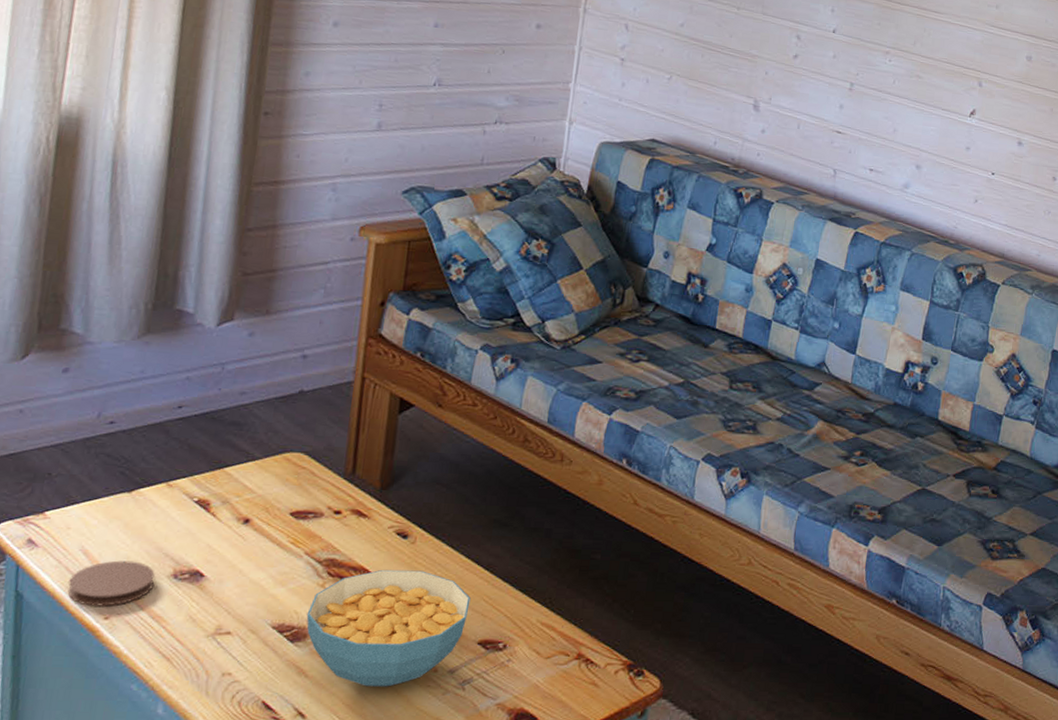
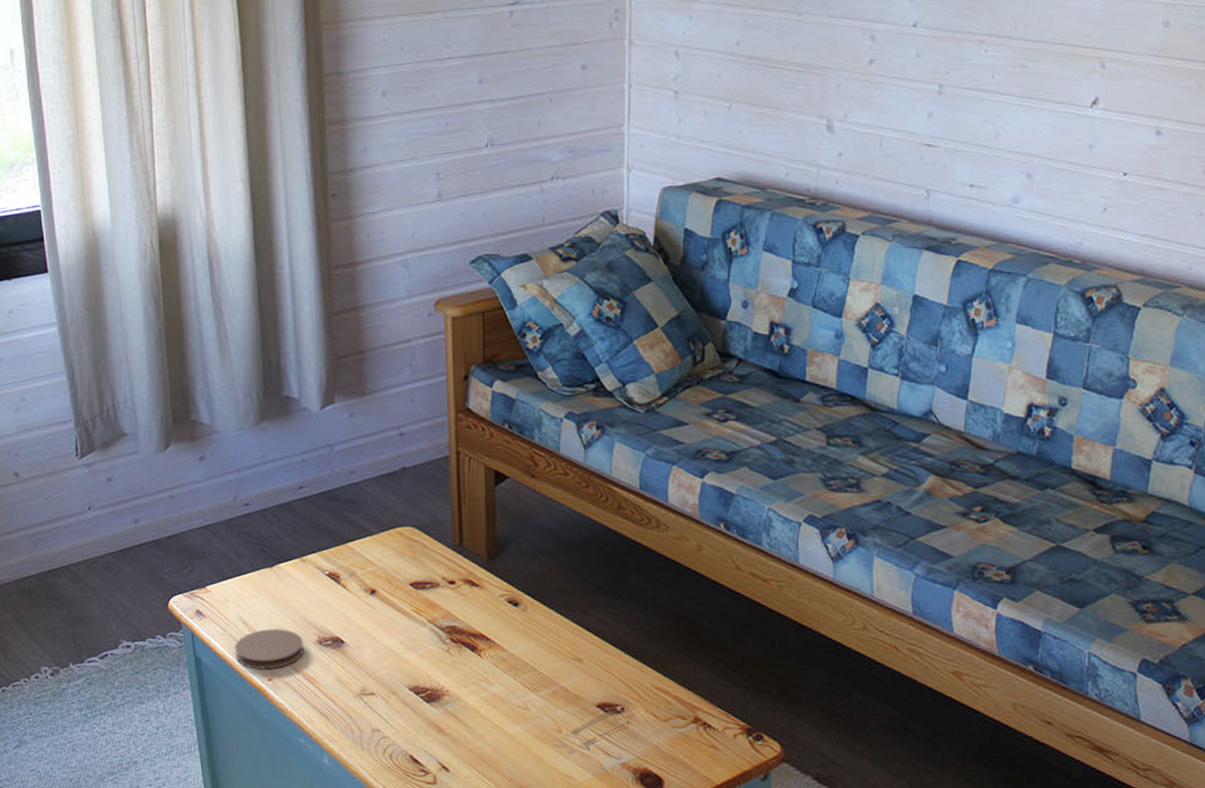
cereal bowl: present [306,569,471,687] -> none [437,635,585,745]

